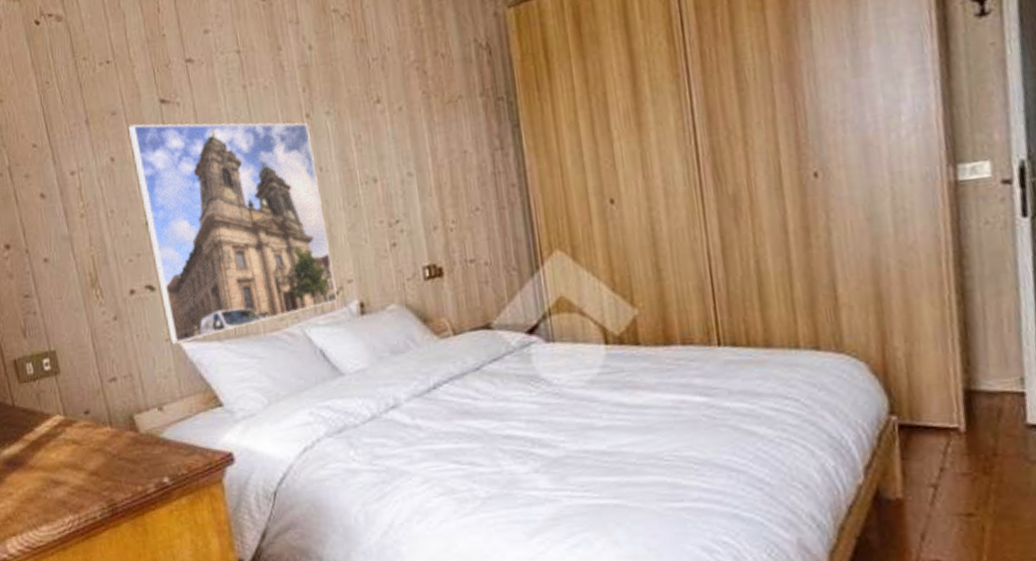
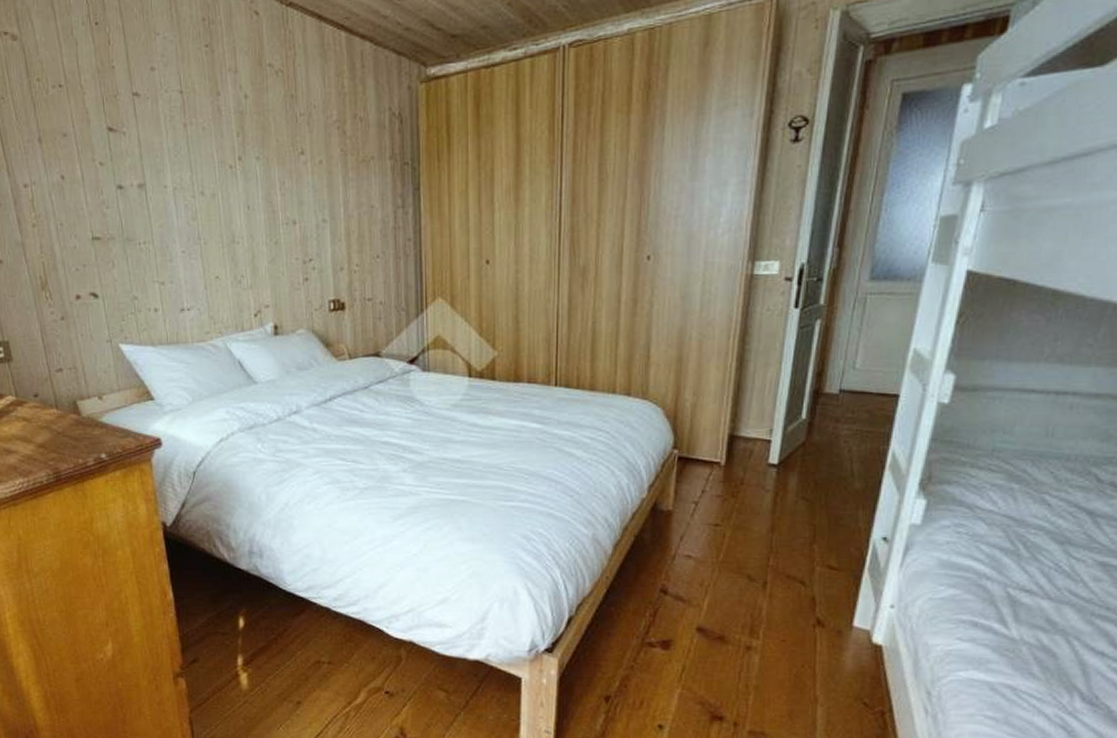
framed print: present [128,122,337,344] -> none [77,147,255,345]

